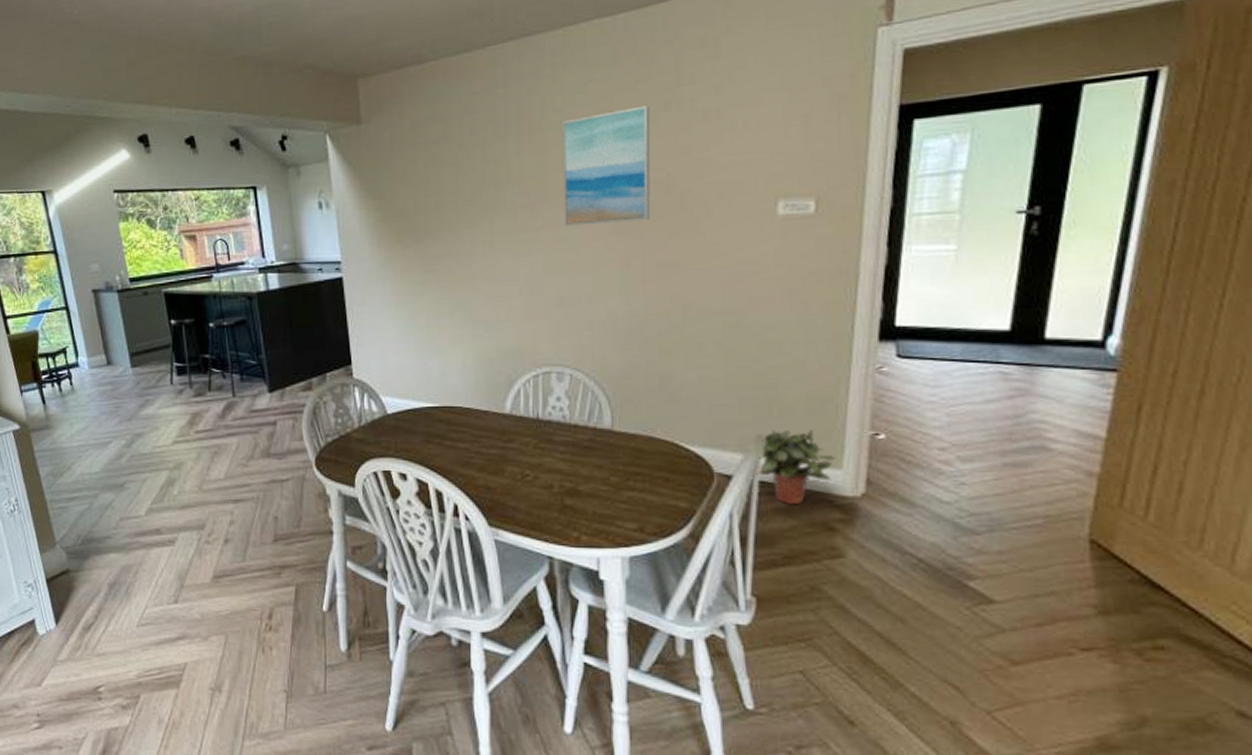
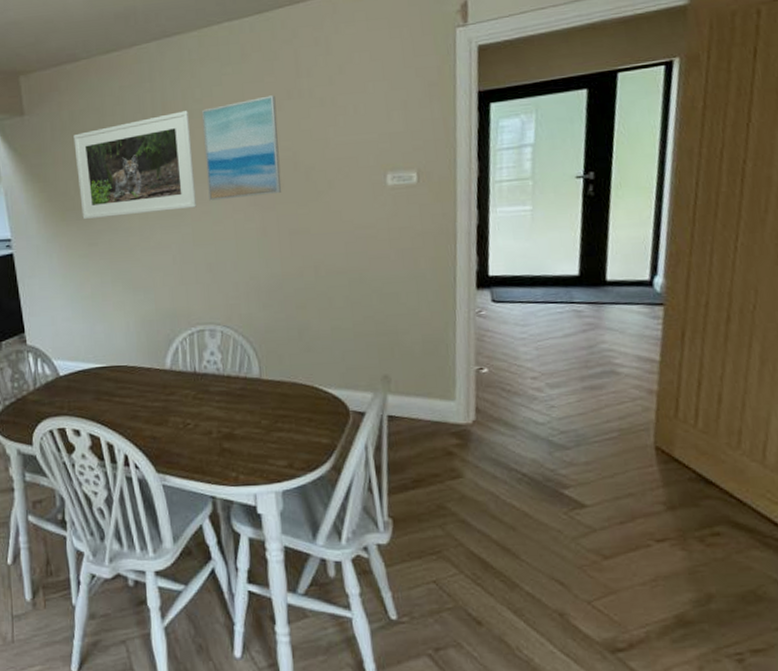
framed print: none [415,122,550,242] -> present [73,111,197,219]
potted plant: present [756,430,835,504] -> none [385,368,449,434]

